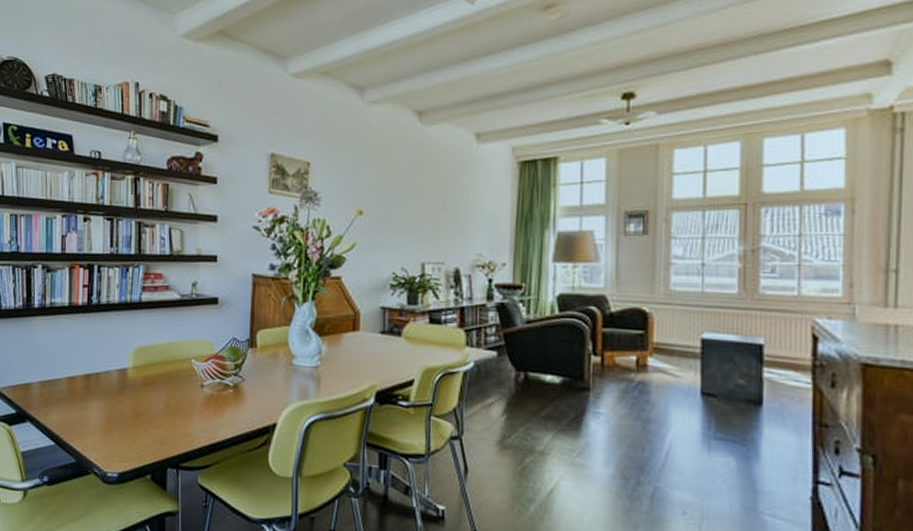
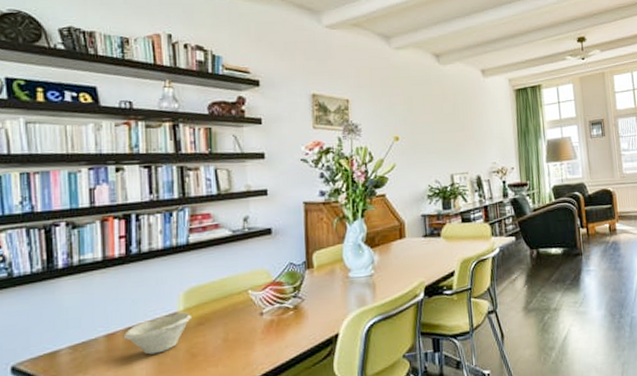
bowl: none [82,369,139,405] -> present [124,312,191,355]

